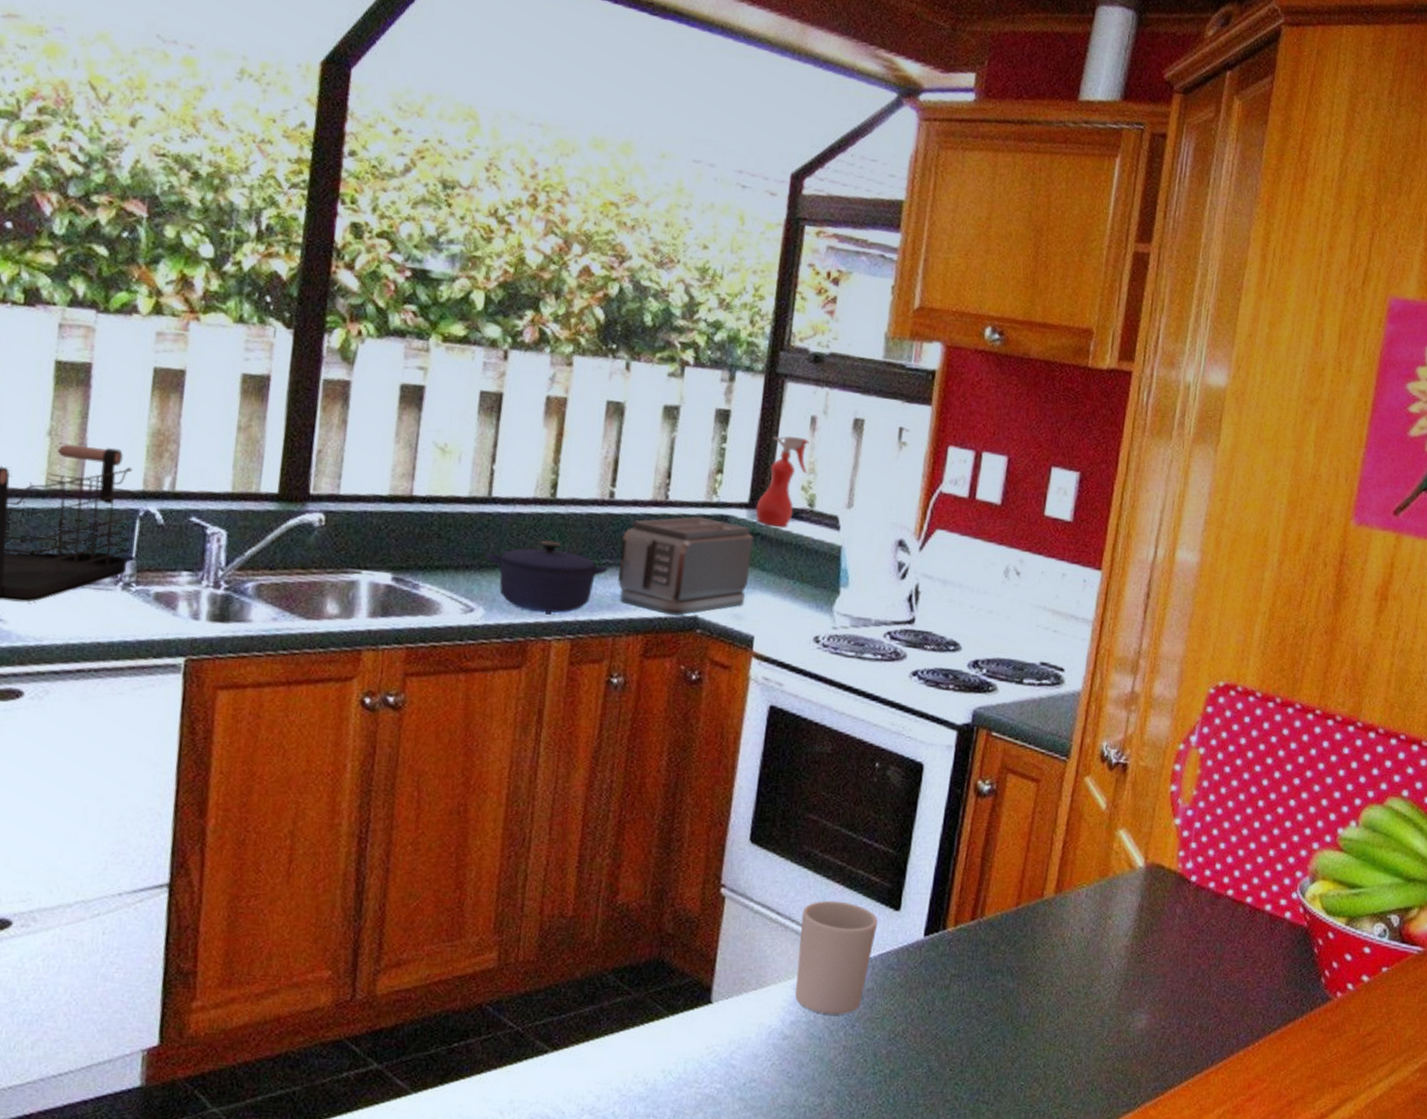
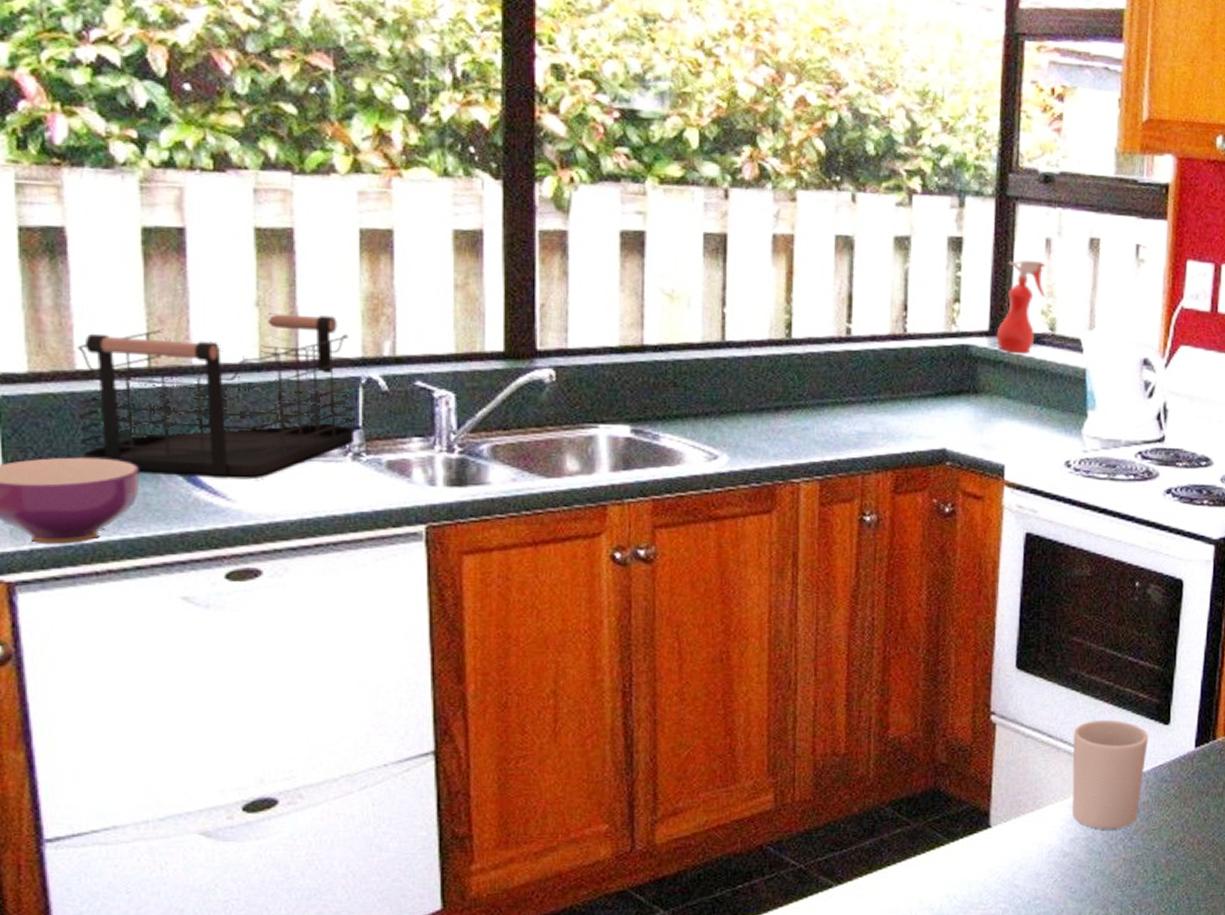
cooking pot: present [485,540,608,613] -> none [724,381,851,455]
toaster: present [617,516,754,616] -> none [861,348,997,449]

